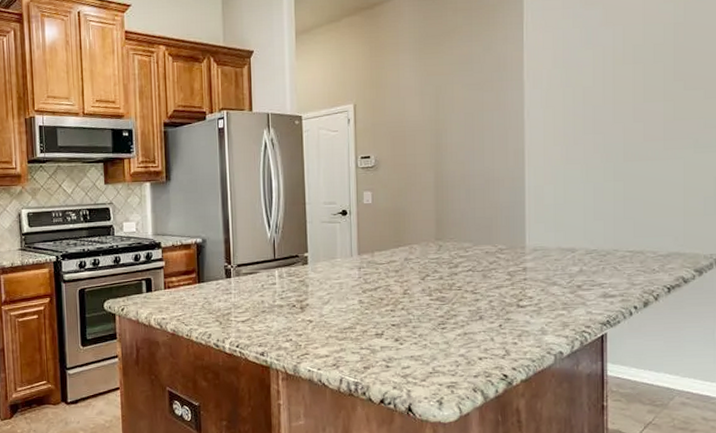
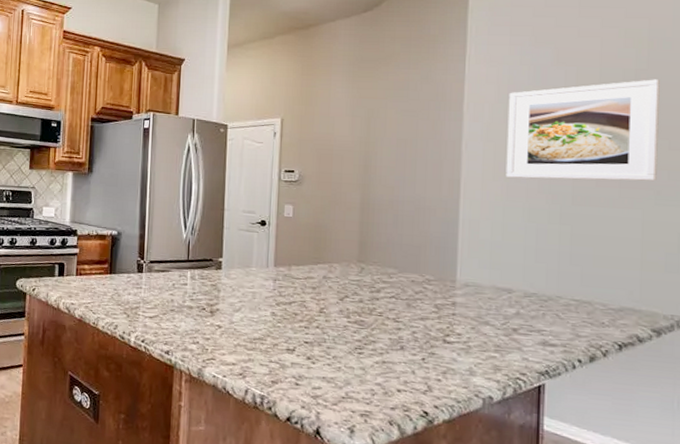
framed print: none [564,31,695,141] -> present [505,79,660,181]

